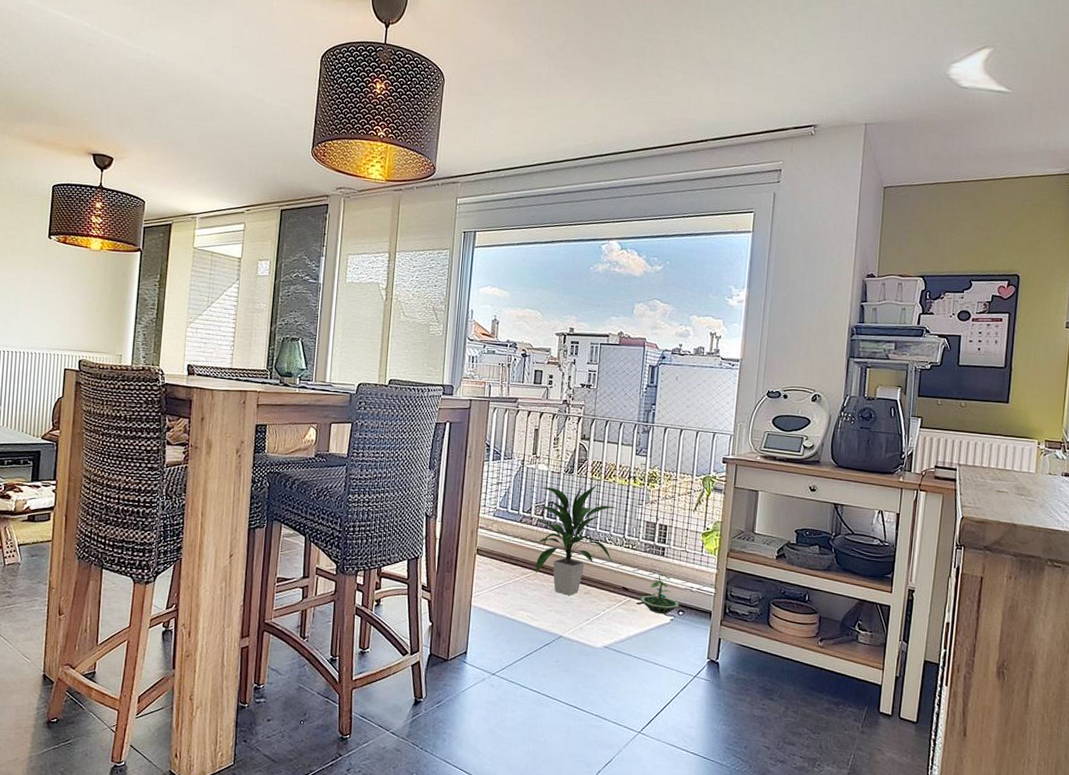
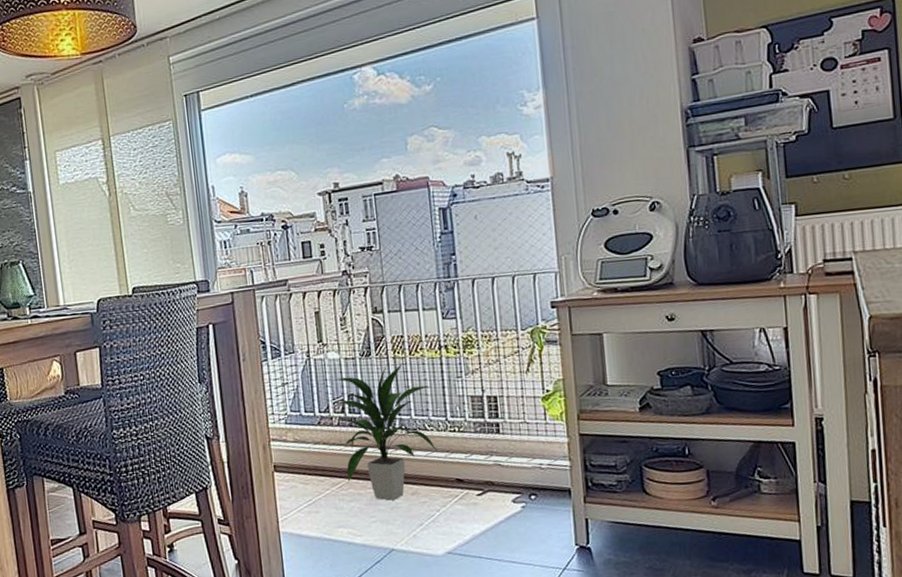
terrarium: present [640,574,679,615] -> none [480,455,529,503]

